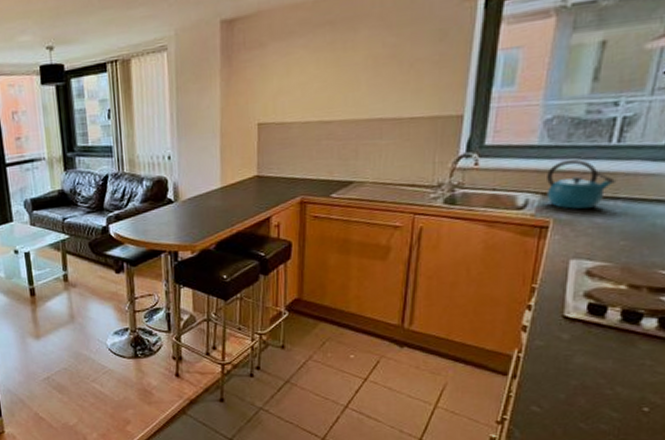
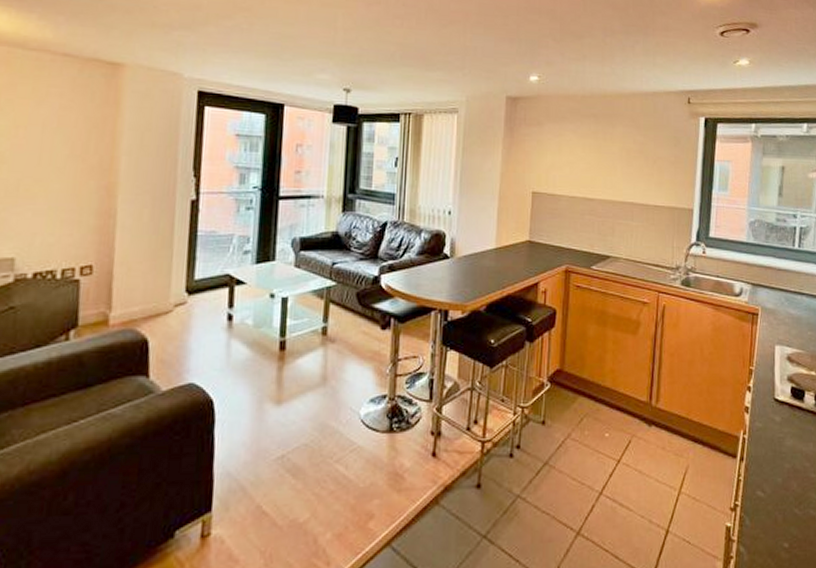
kettle: present [546,159,617,210] -> none [754,257,801,301]

